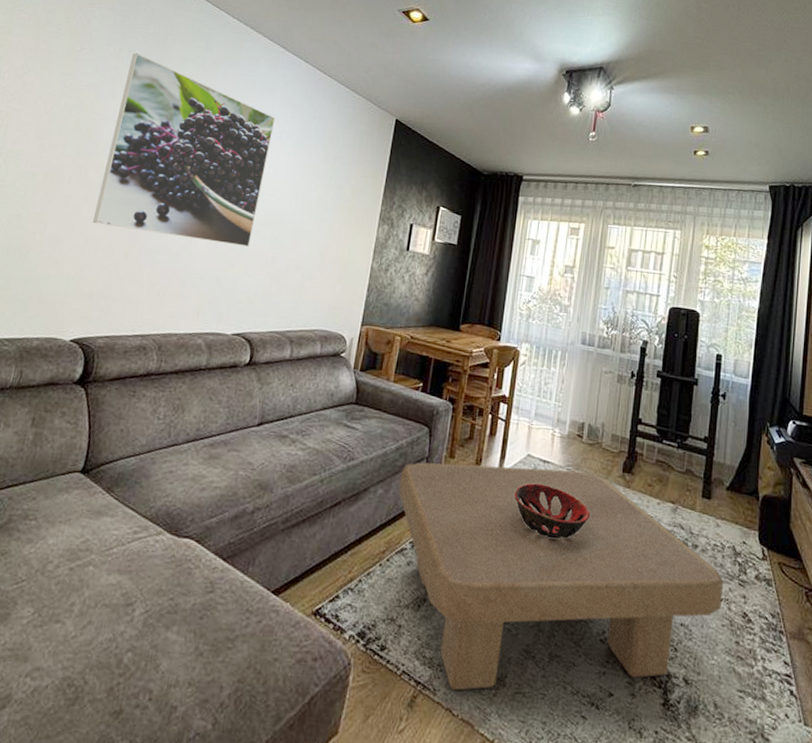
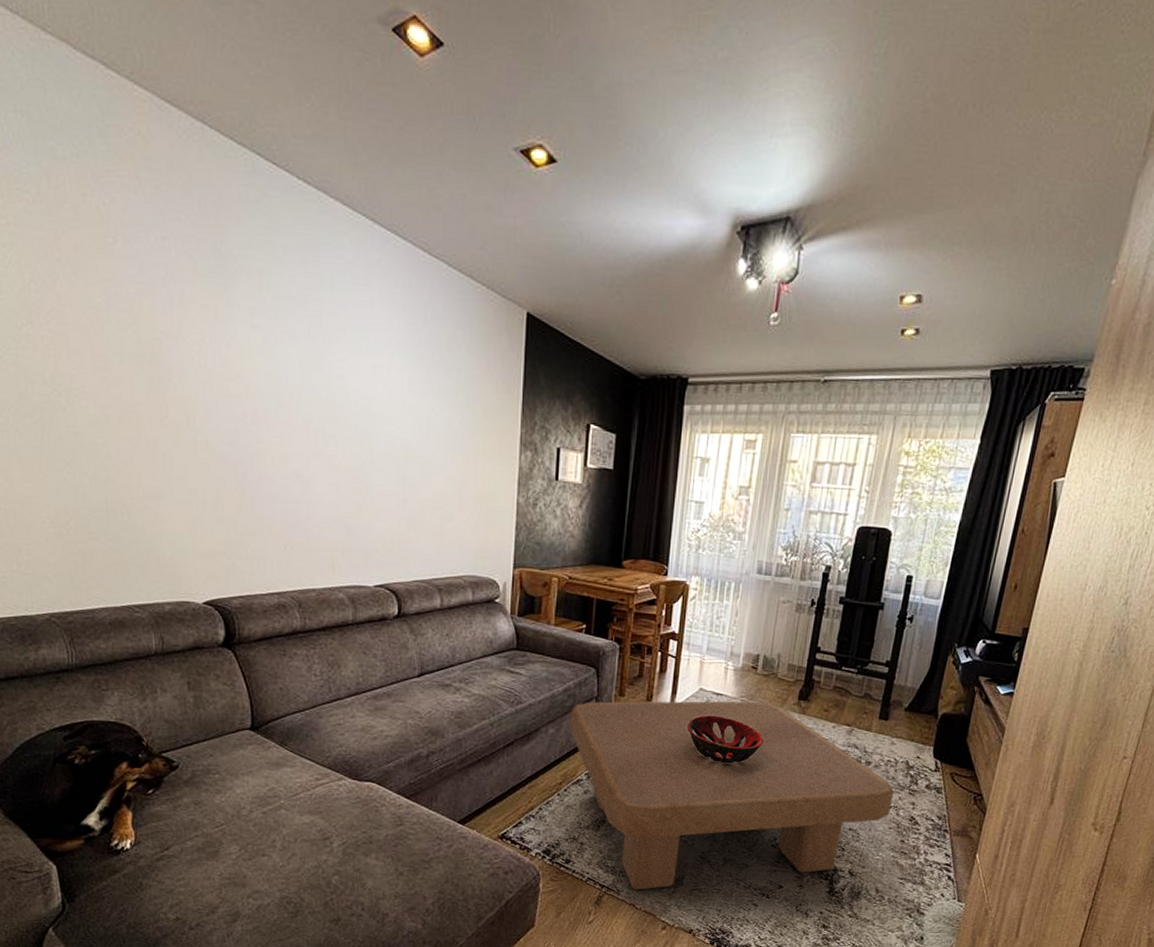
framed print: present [92,53,276,247] -> none [180,242,378,487]

